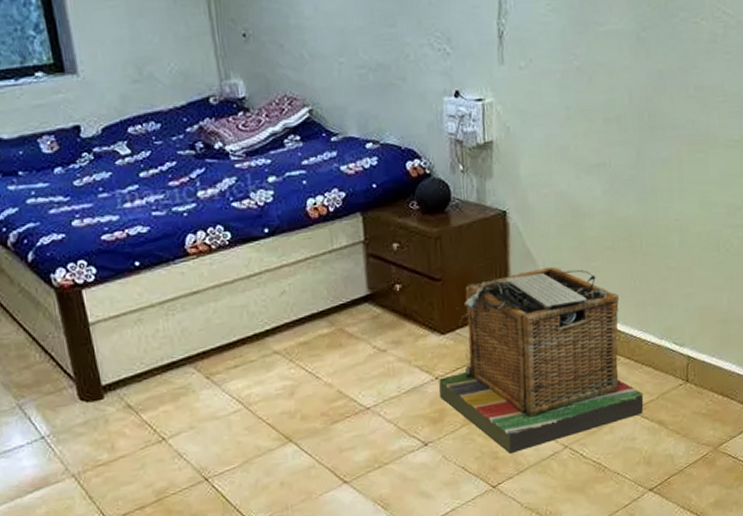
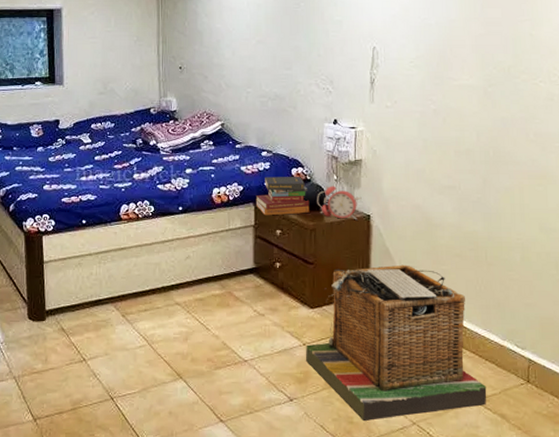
books: none [362,172,433,227] -> present [255,176,310,216]
alarm clock: none [440,178,495,220] -> present [317,185,362,220]

